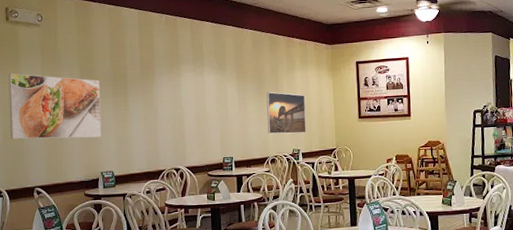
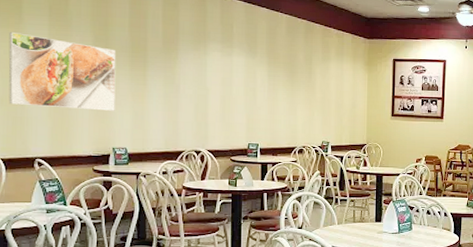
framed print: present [266,92,306,134] -> none [297,80,339,126]

